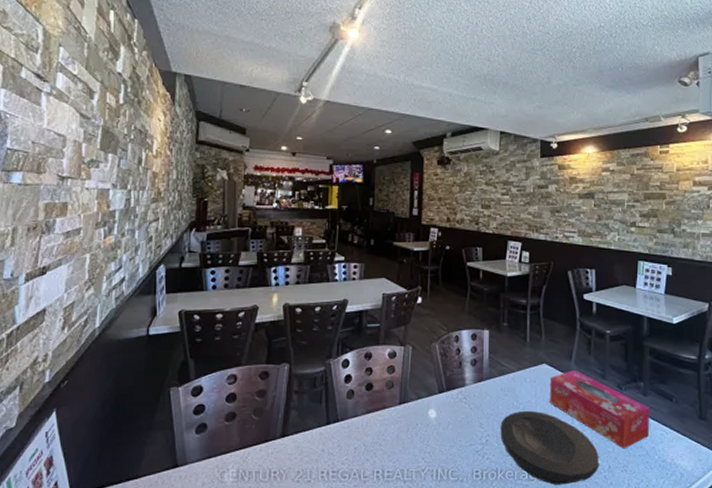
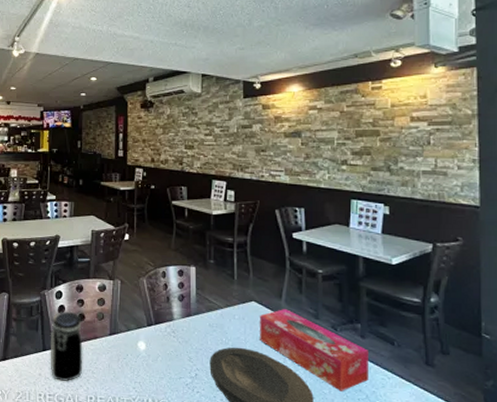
jar: none [334,380,371,457] -> present [50,311,83,382]

